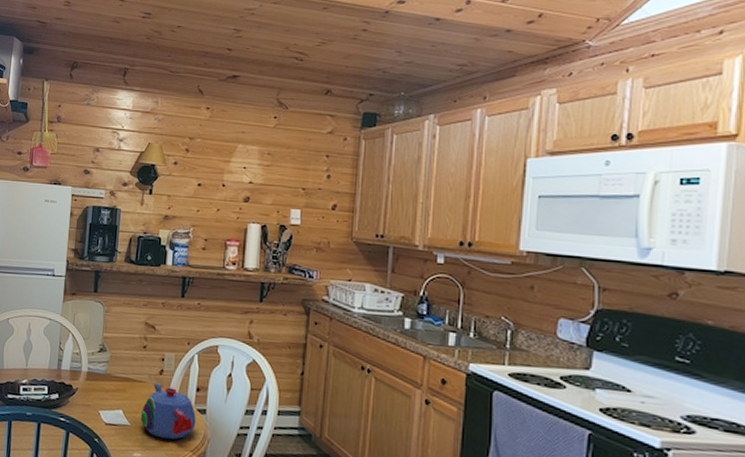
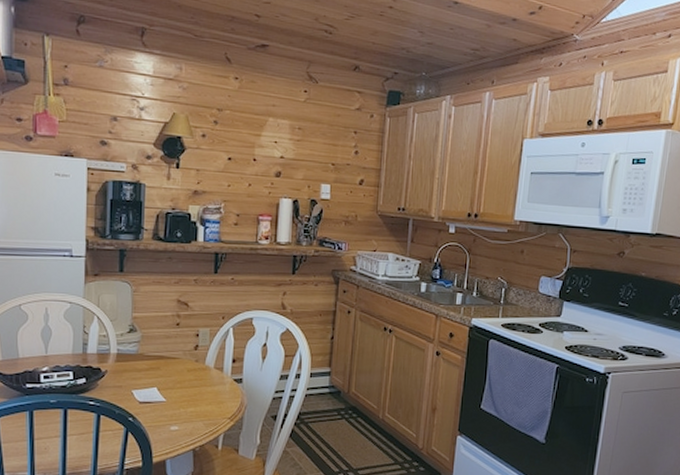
teapot: present [140,383,197,440] -> none [176,358,233,410]

